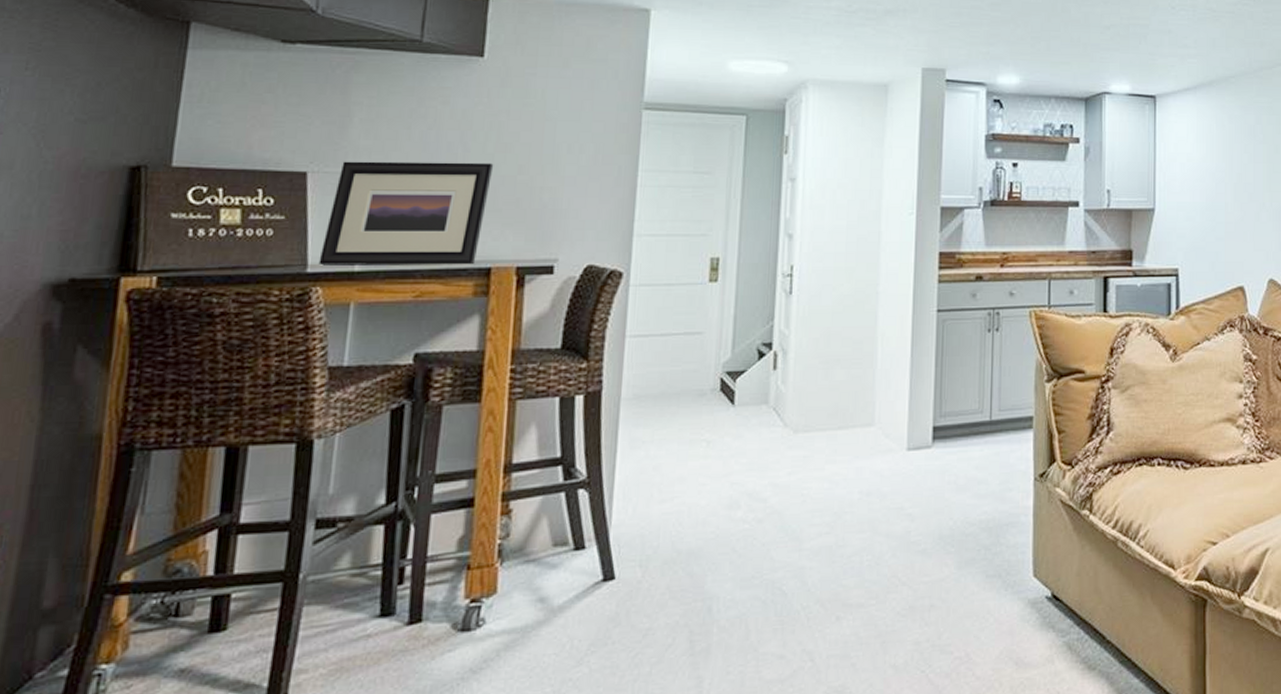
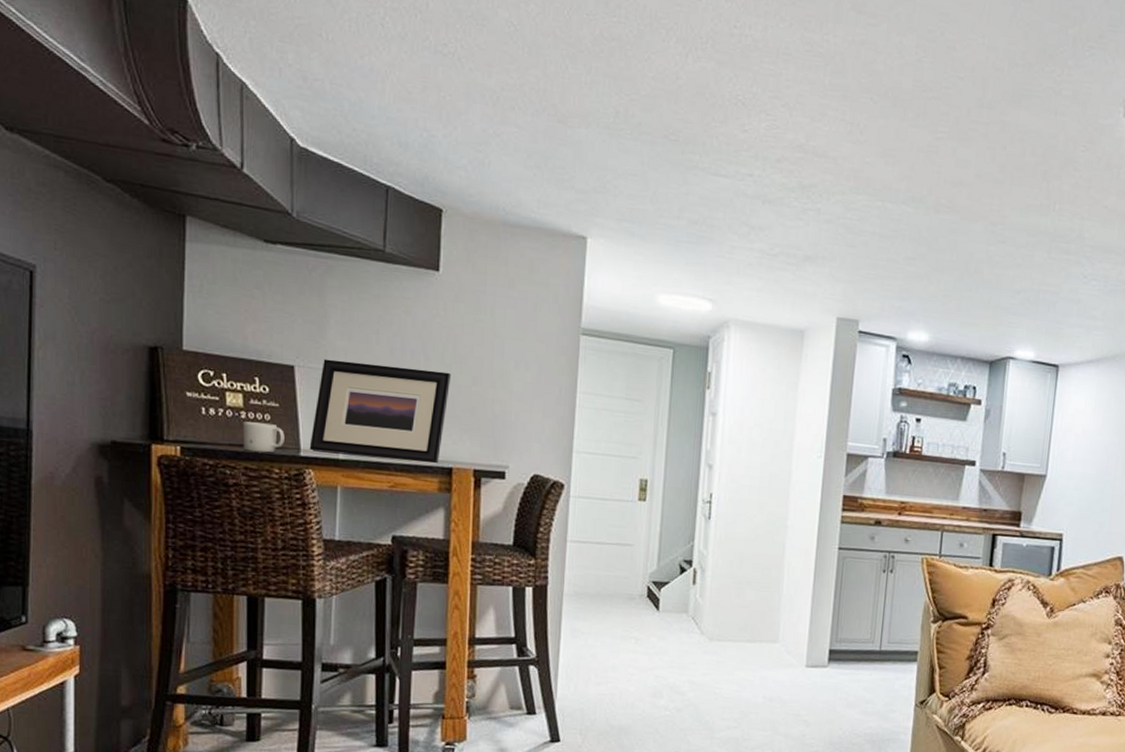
mug: none [236,238,289,273] -> present [242,421,285,453]

